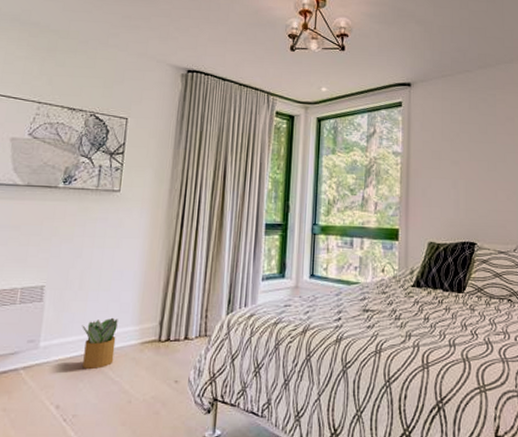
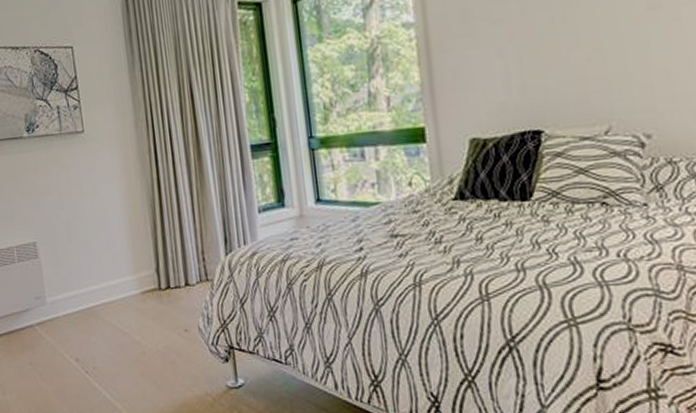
potted plant: present [82,317,118,369] -> none [80,268,119,322]

